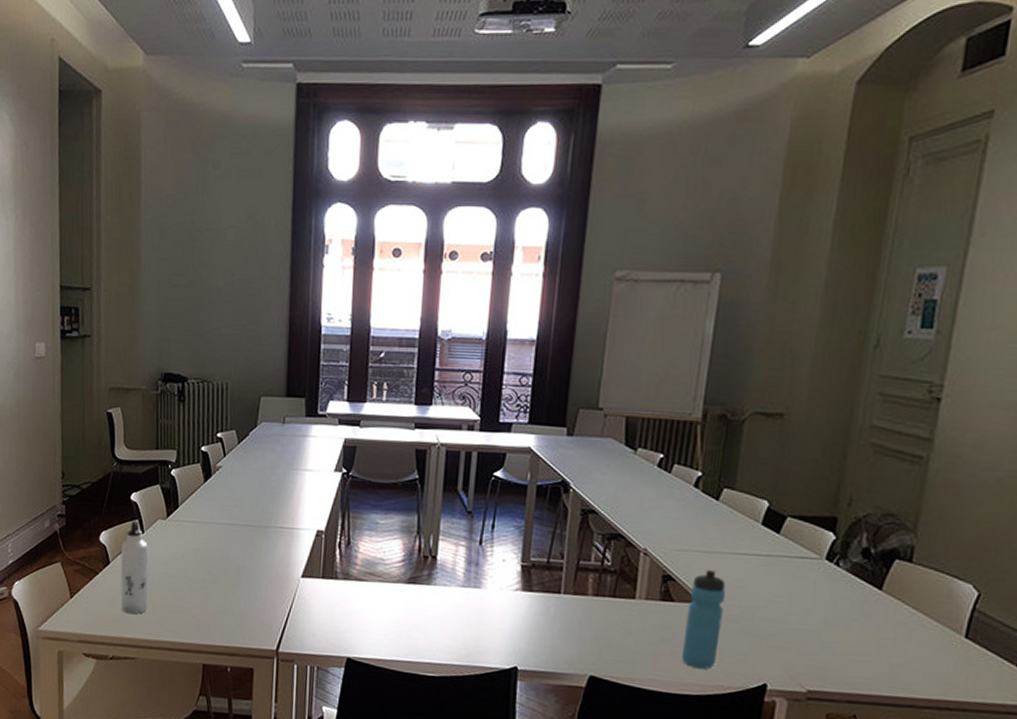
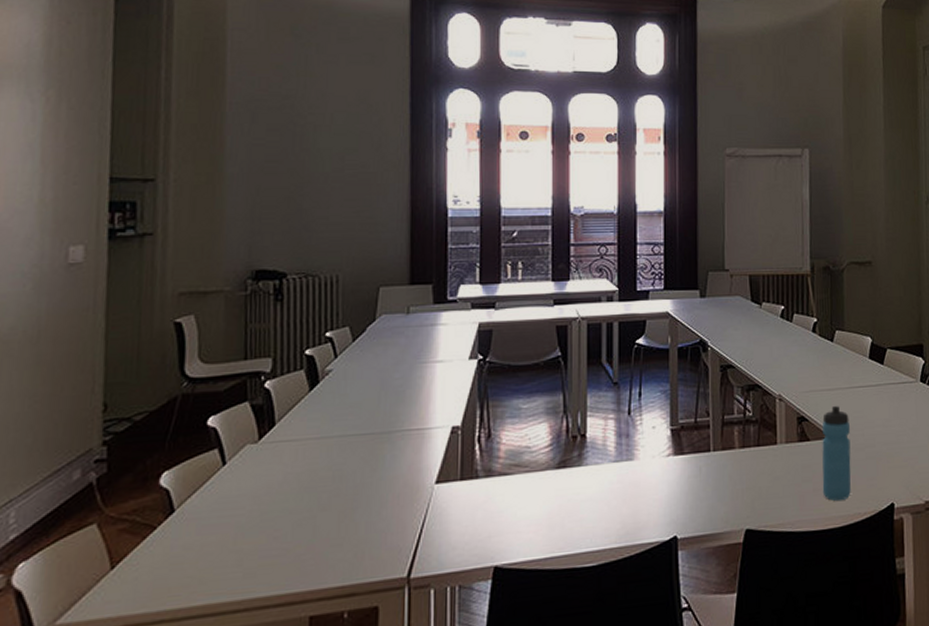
water bottle: present [121,520,149,614] -> none [190,450,232,572]

